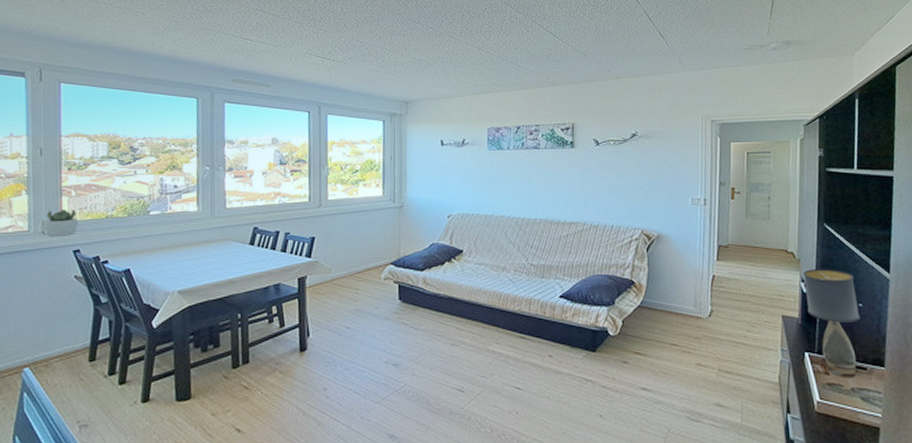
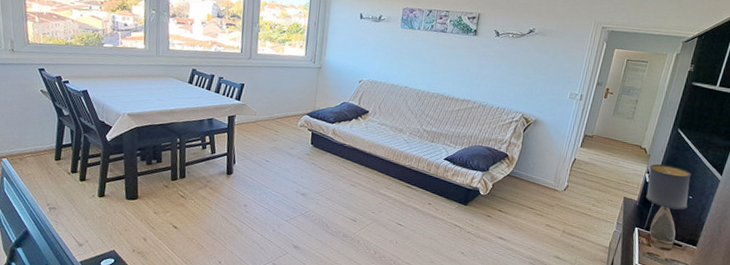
succulent plant: present [44,209,79,238] -> none [13,32,43,56]

